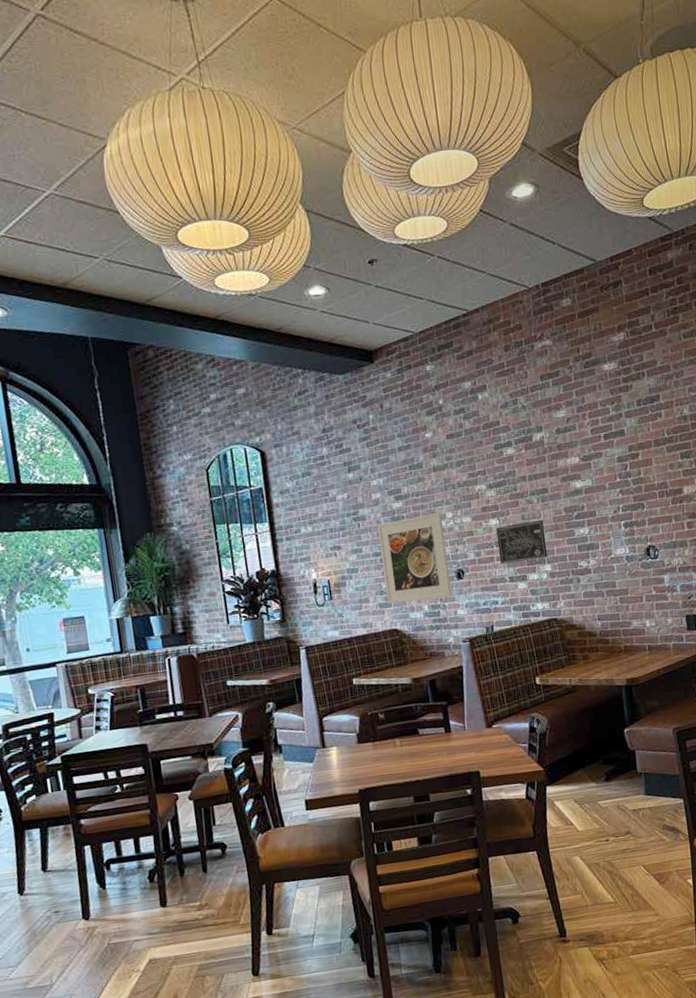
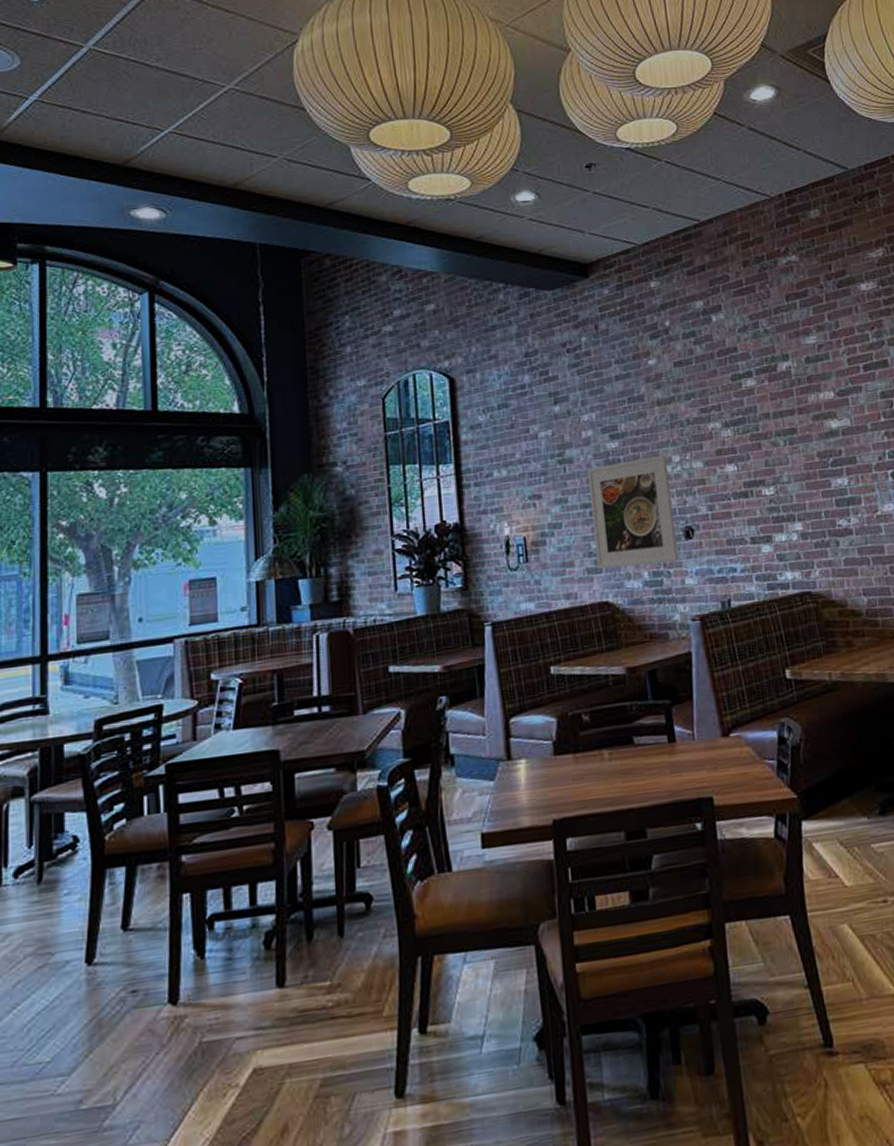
wall art: present [496,519,548,564] -> none [733,466,798,520]

